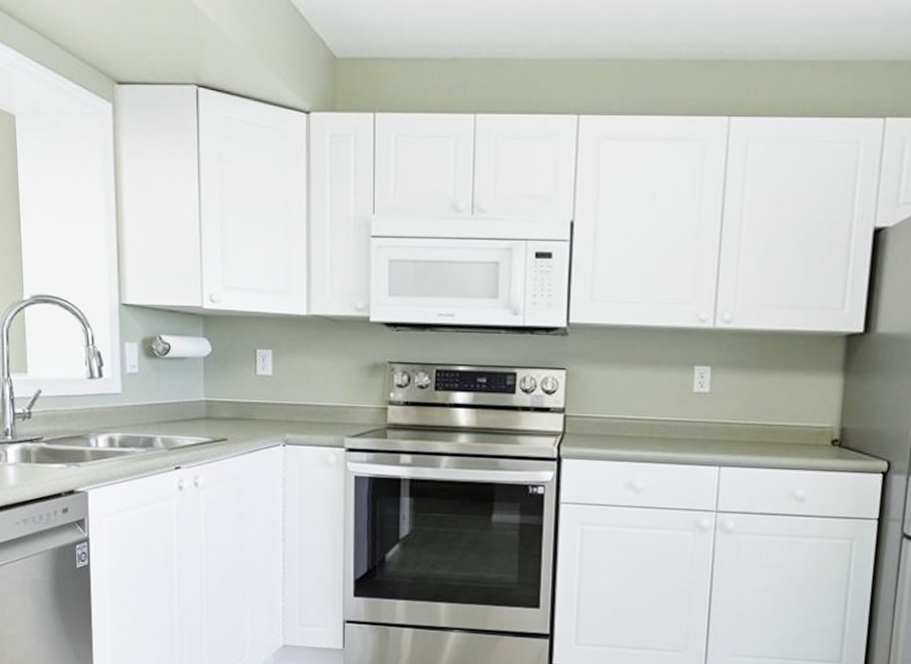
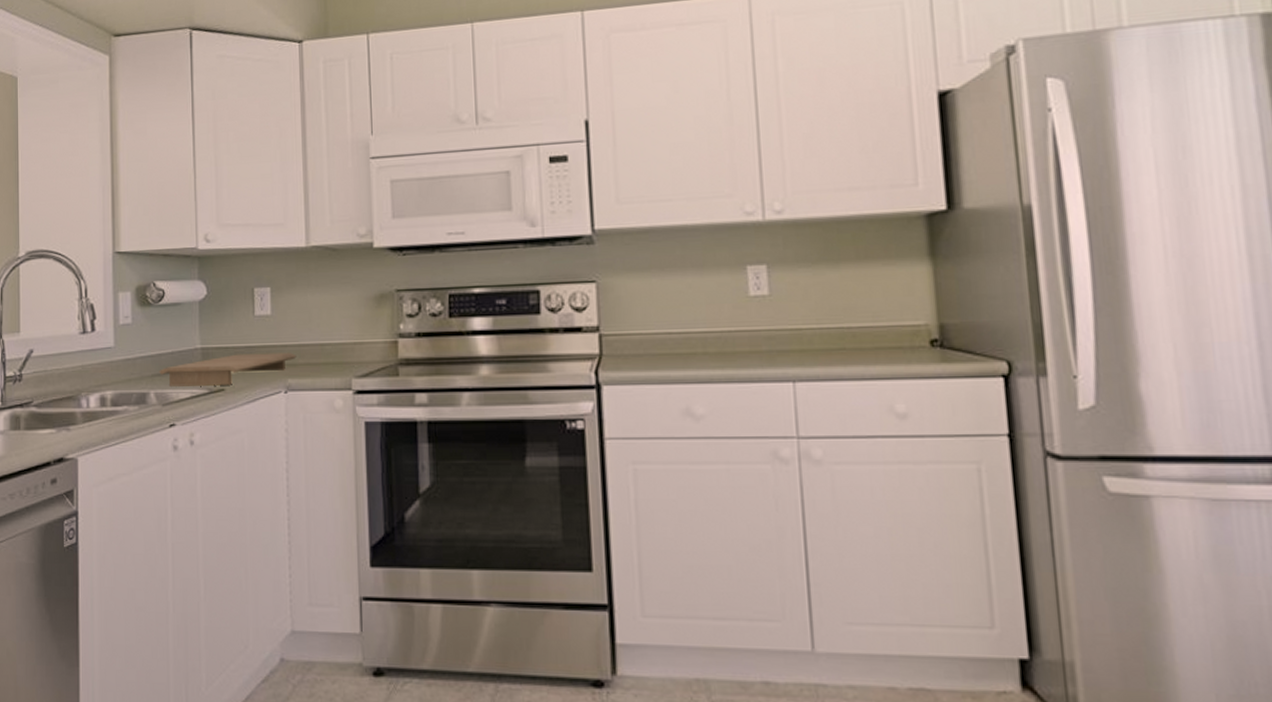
cutting board: none [165,408,295,436] -> present [158,352,297,387]

